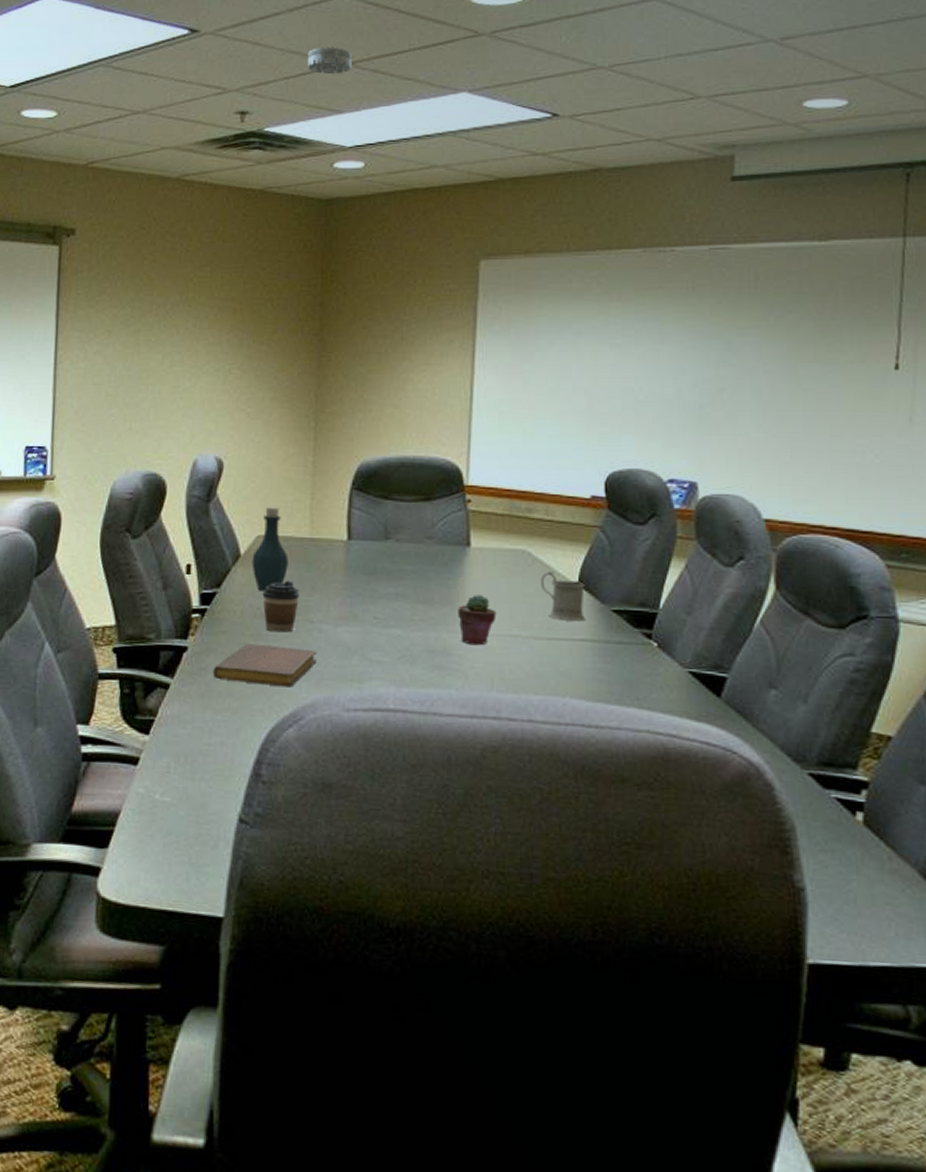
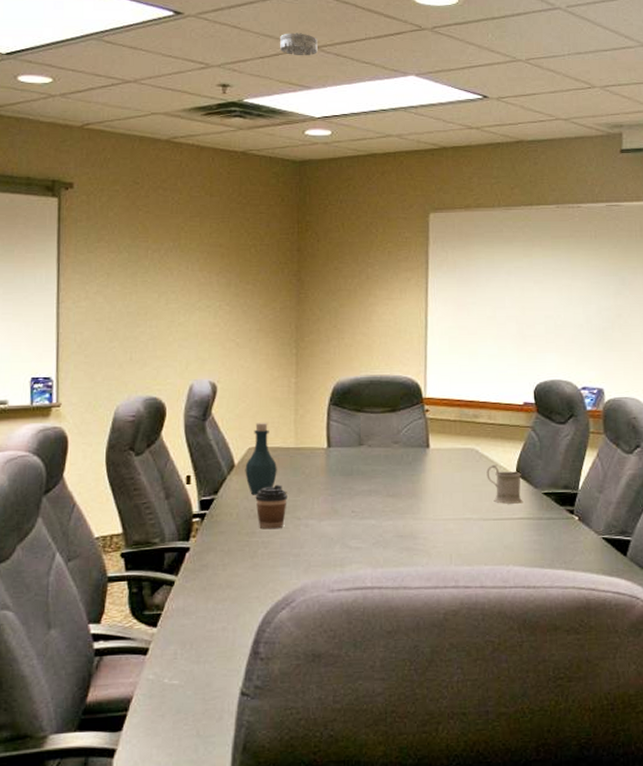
notebook: present [212,643,317,688] -> none [213,540,304,576]
potted succulent: present [458,595,497,646] -> none [421,487,453,529]

